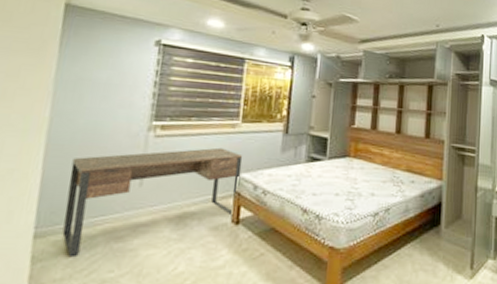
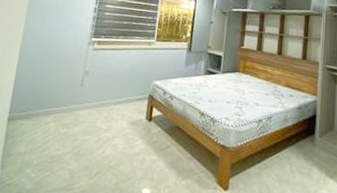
desk: present [62,147,243,258] -> none [26,60,156,137]

